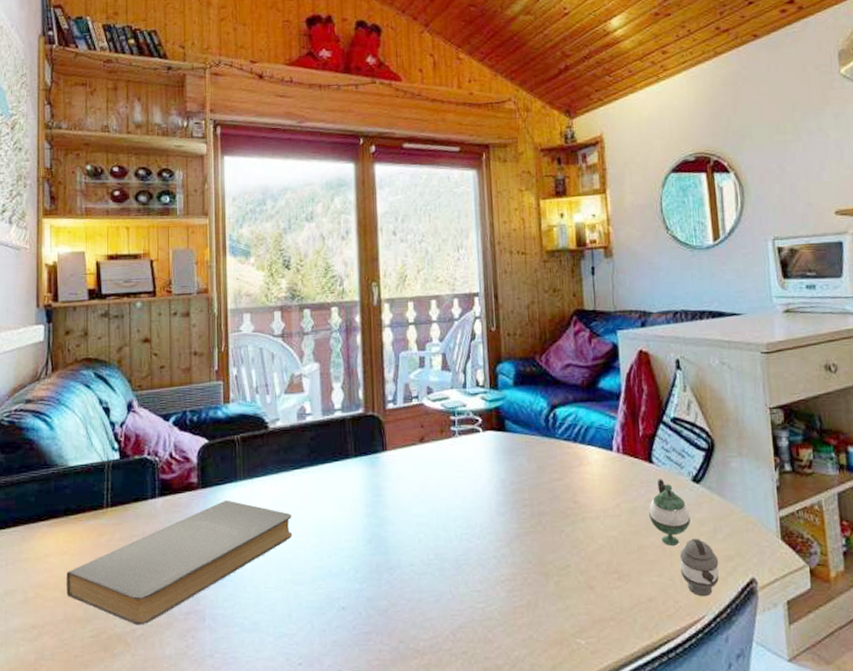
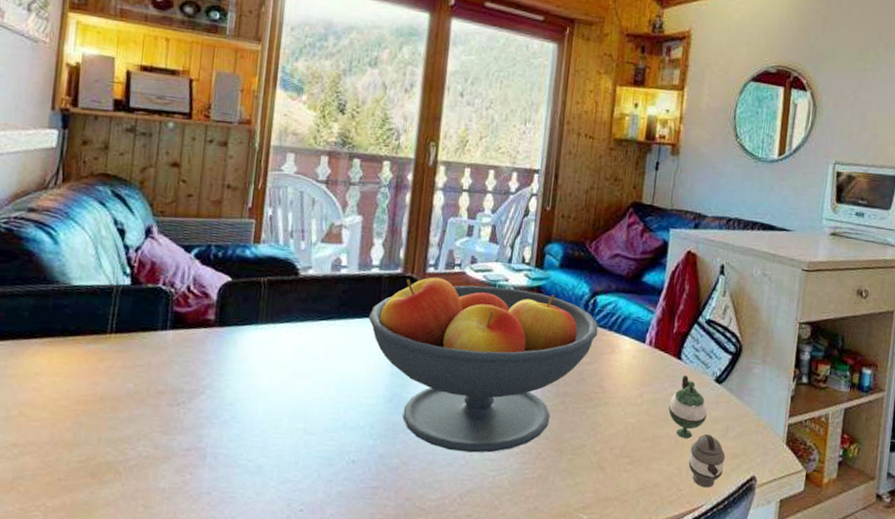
book: present [66,500,293,626] -> none [55,341,313,456]
fruit bowl: none [338,412,563,586] -> present [369,277,599,453]

